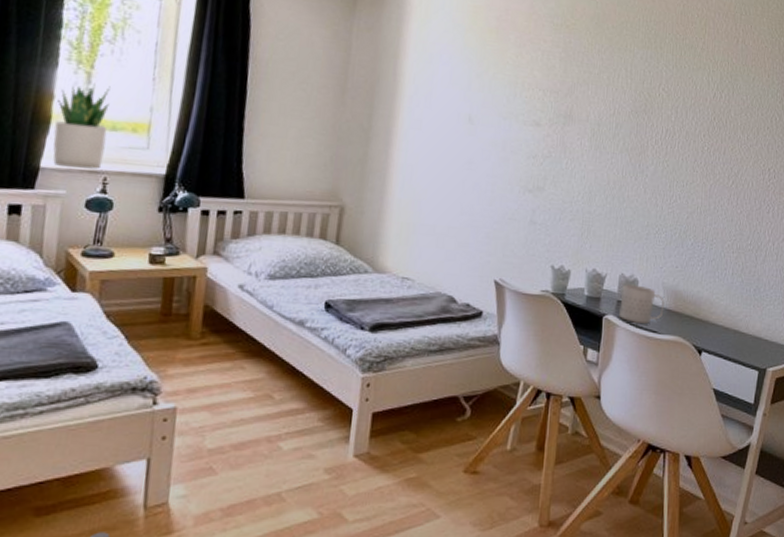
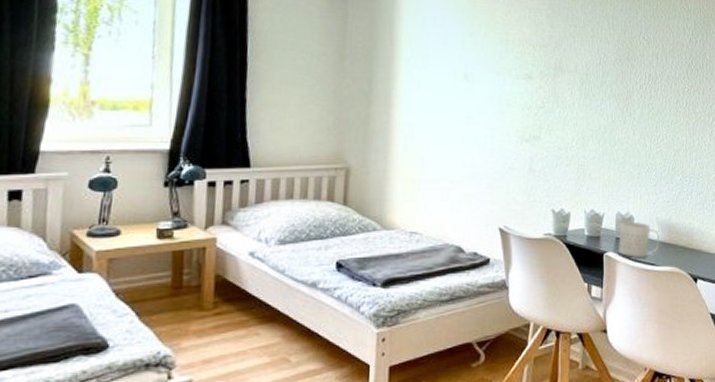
planter: present [53,84,111,169] -> none [52,66,109,150]

